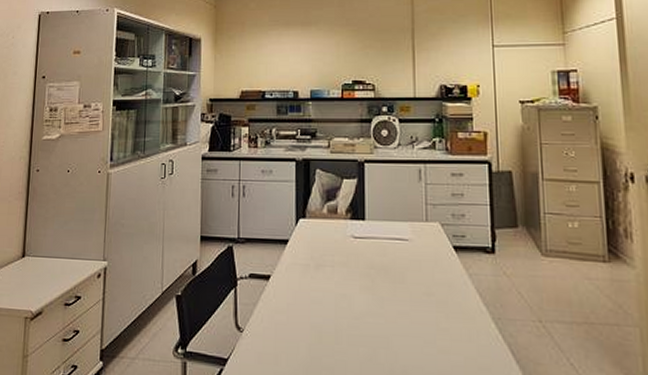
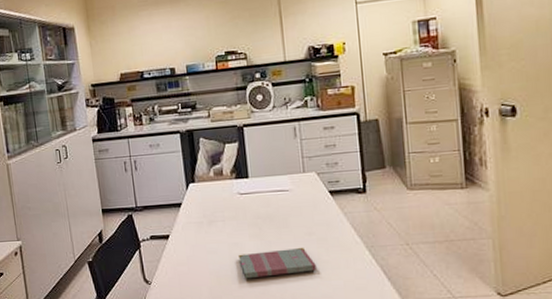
binder: none [345,308,433,341] -> present [238,247,316,279]

